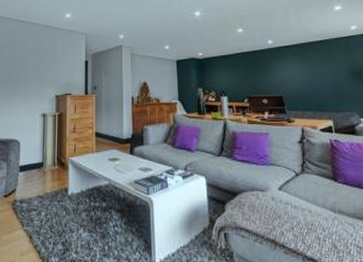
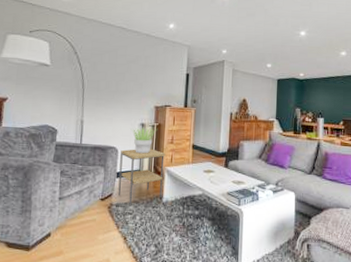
side table: none [21,139,69,202] -> present [118,148,166,206]
potted plant: none [32,117,59,145] -> present [130,127,157,154]

